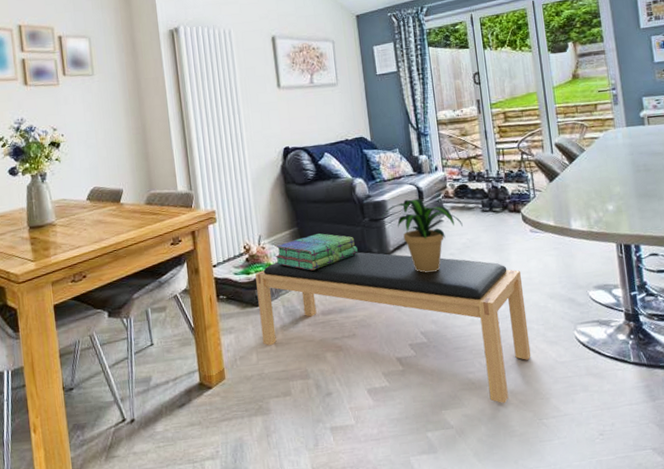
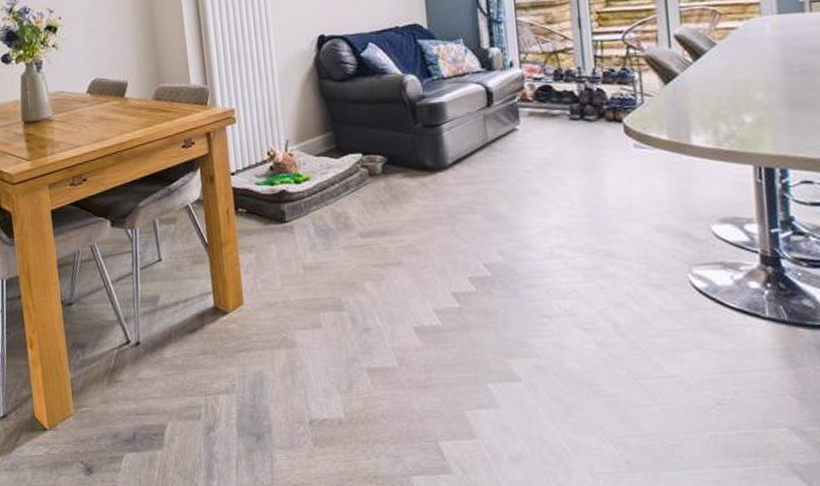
bench: present [255,252,531,404] -> none [281,163,628,357]
stack of books: present [276,233,358,271] -> none [306,140,407,184]
potted plant: present [381,198,463,273] -> none [438,101,543,192]

